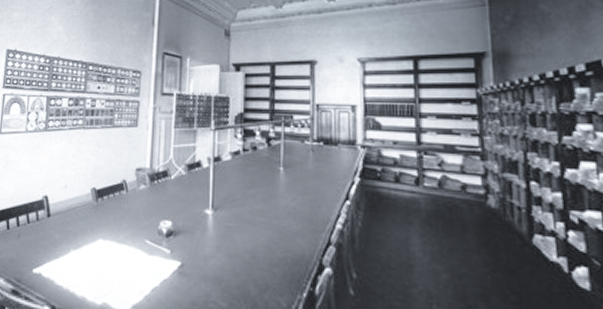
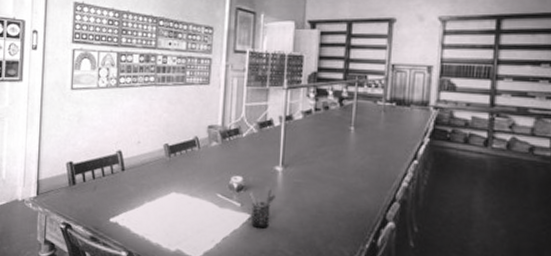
pen holder: none [179,234,206,277] -> present [250,189,275,229]

